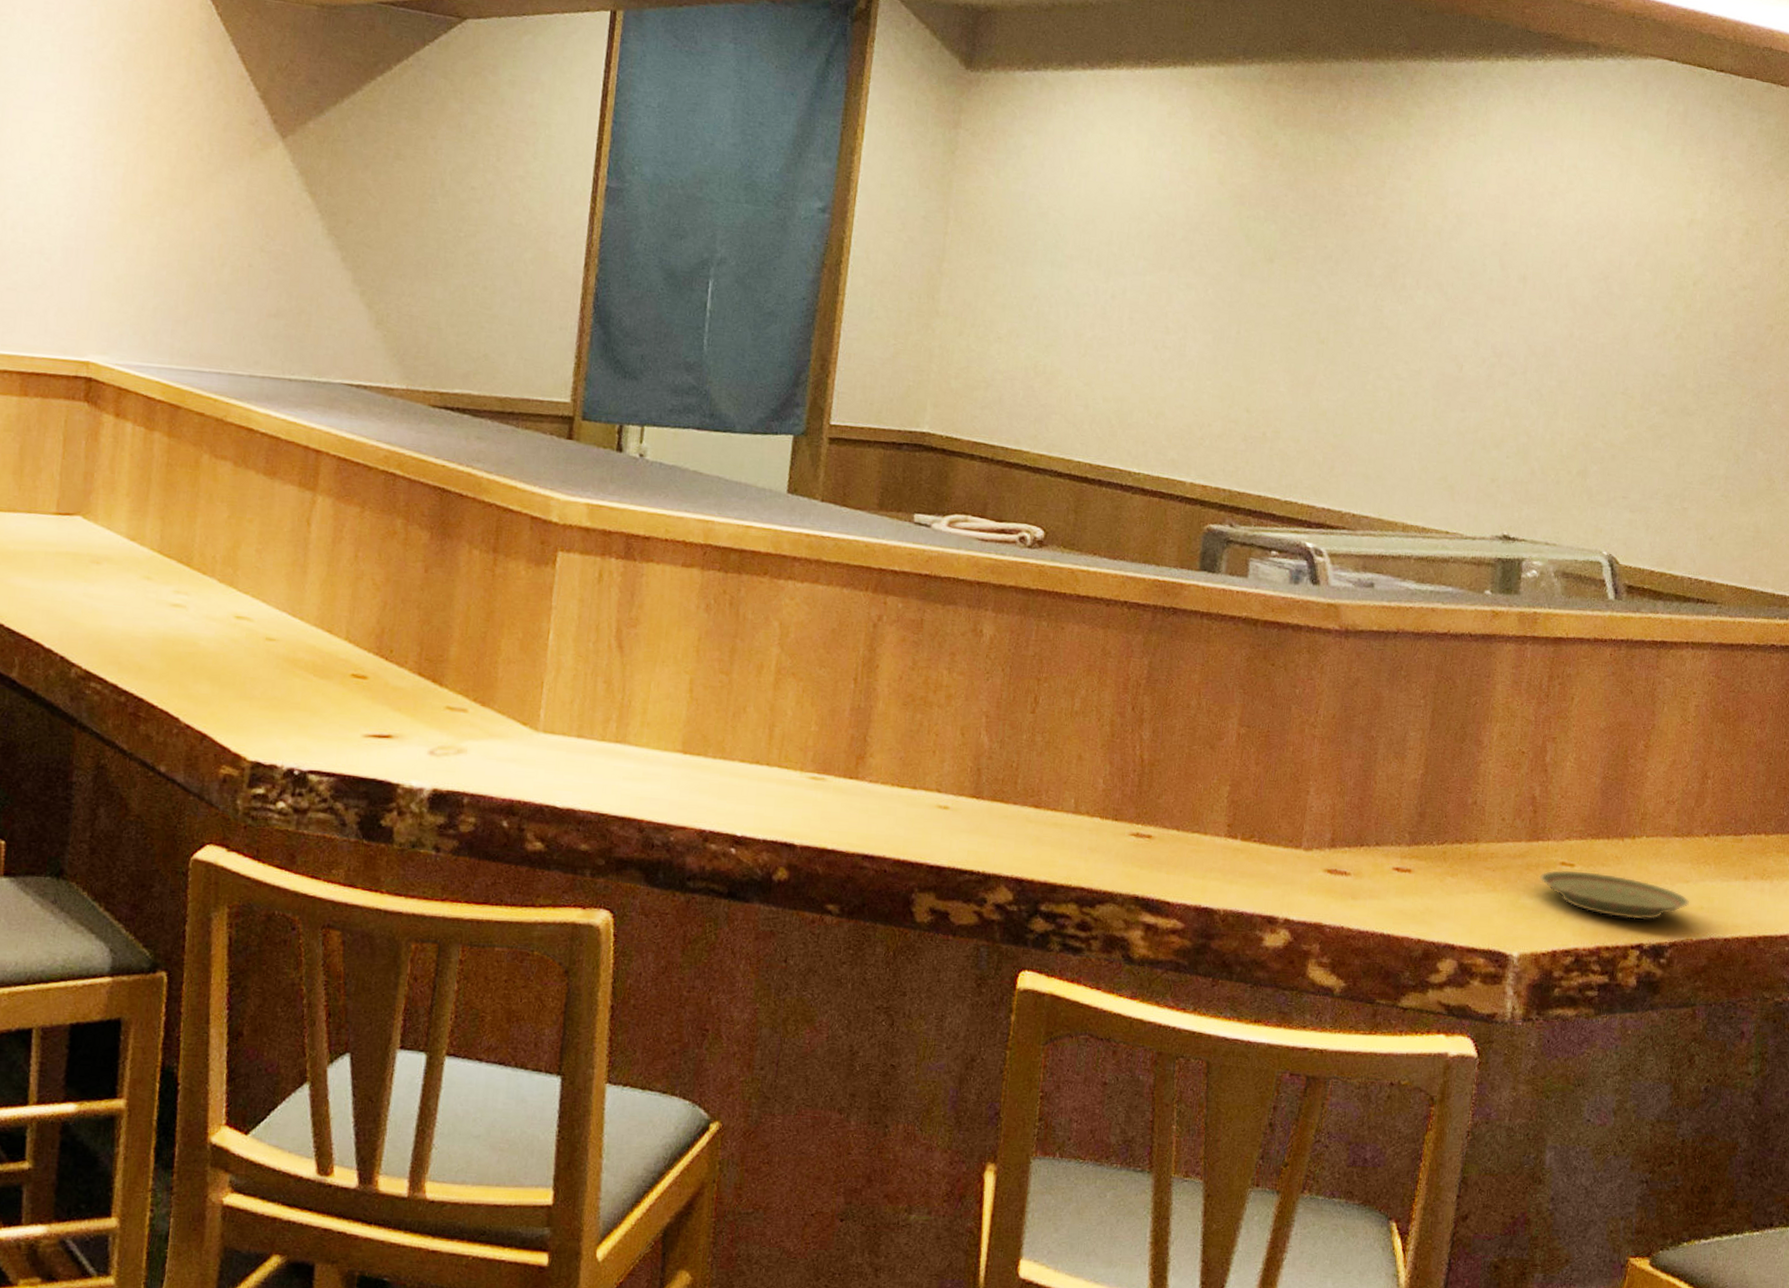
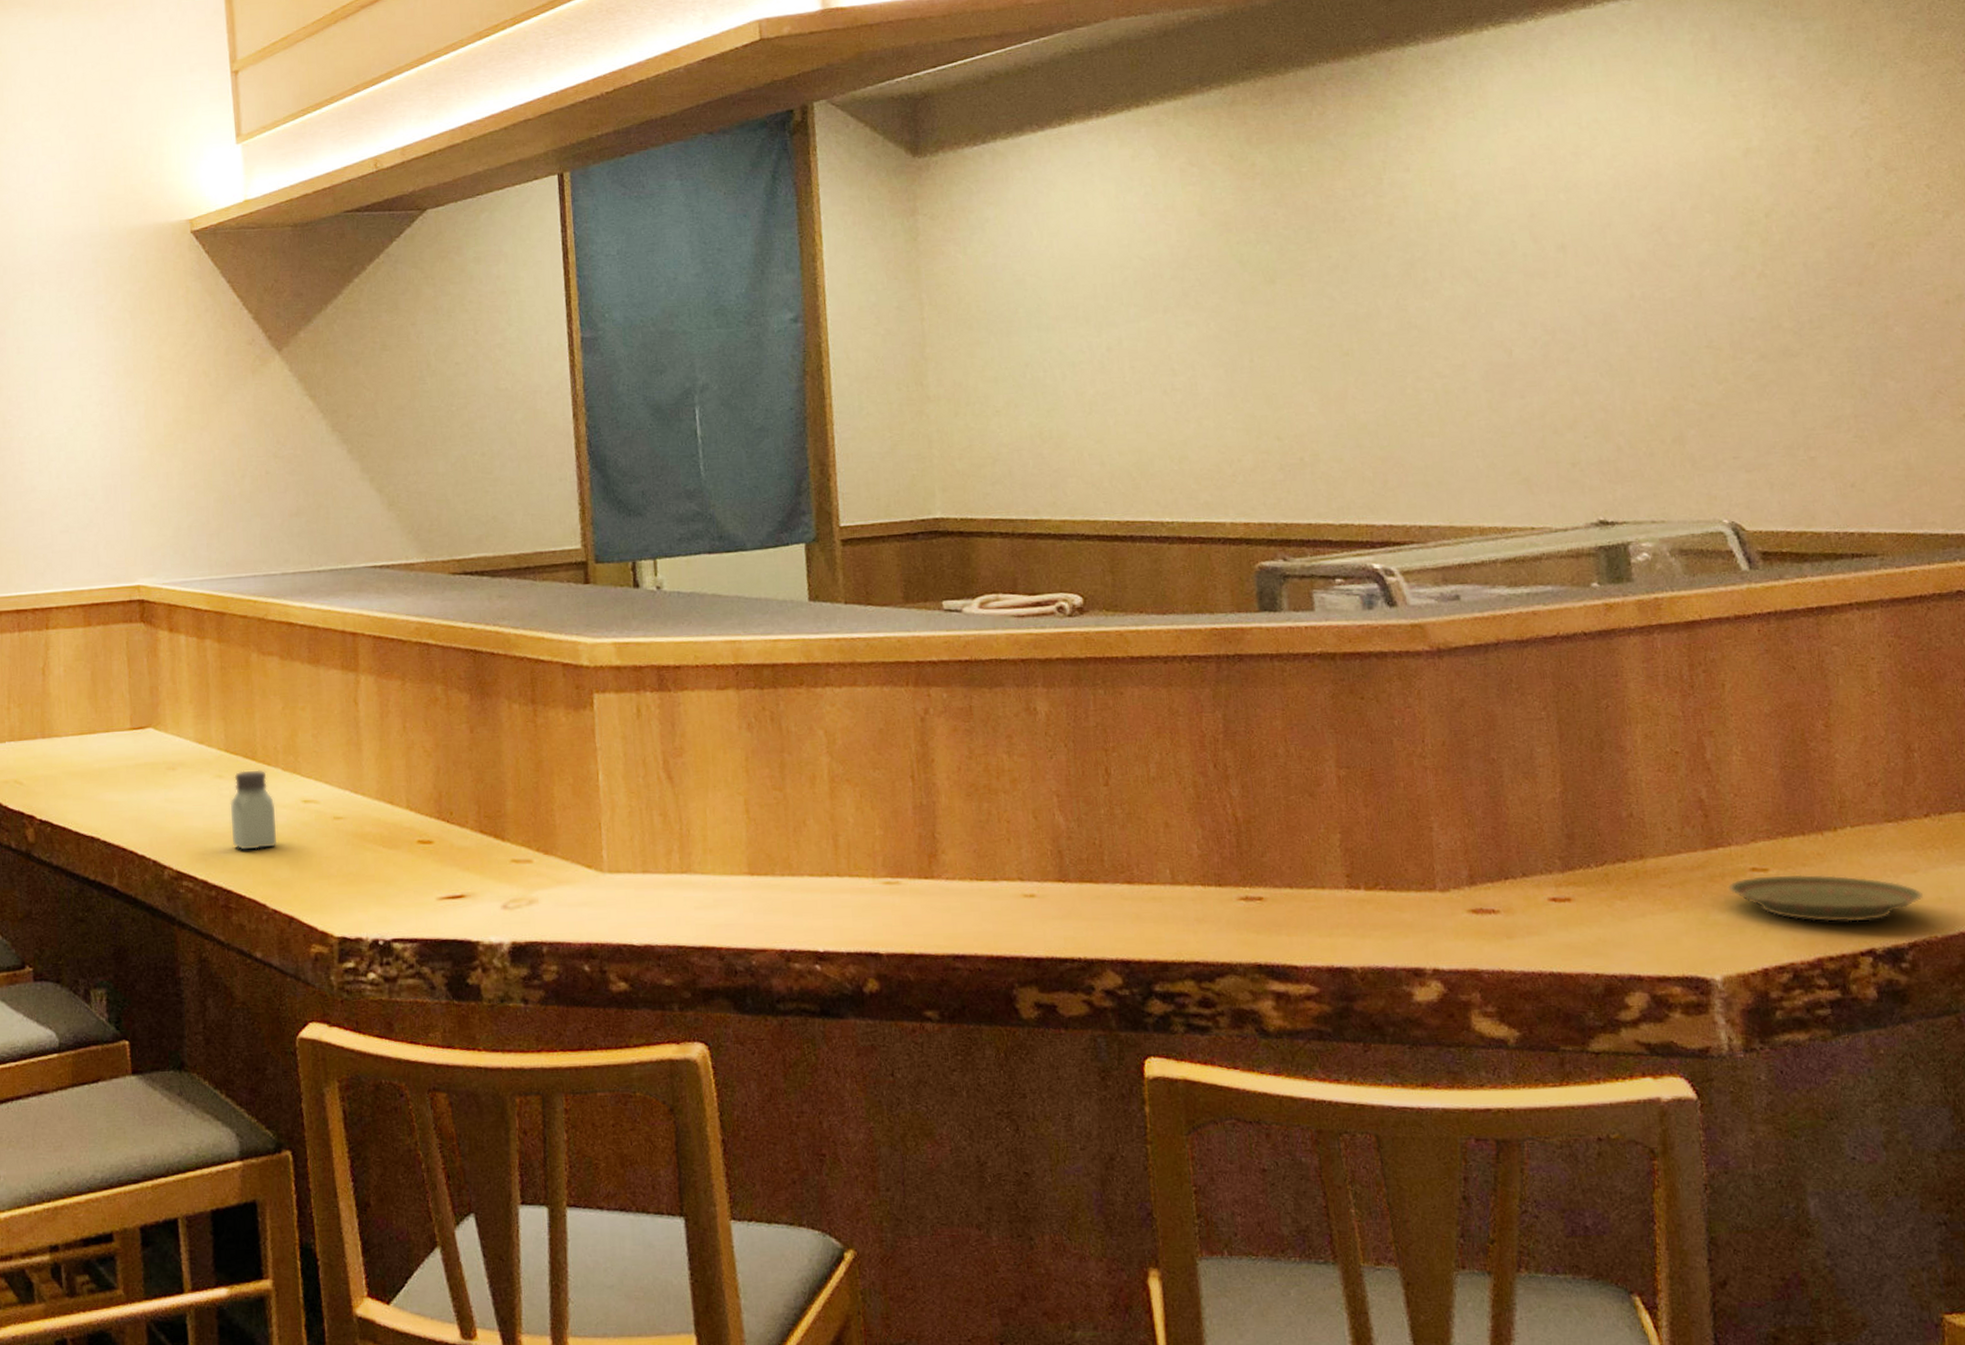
saltshaker: none [152,575,204,660] -> present [230,770,276,850]

